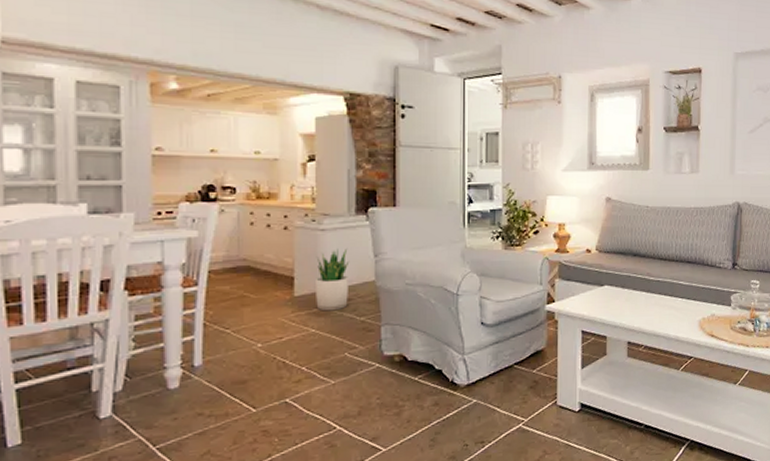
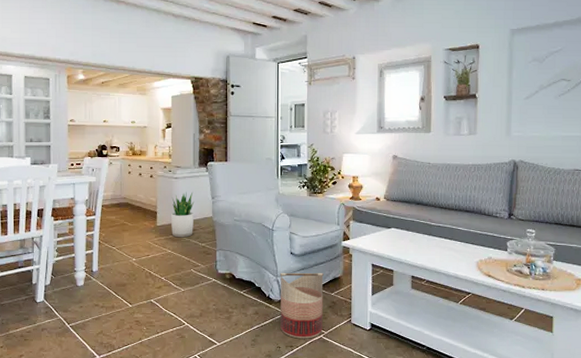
basket: none [467,345,523,432] -> present [280,272,323,339]

